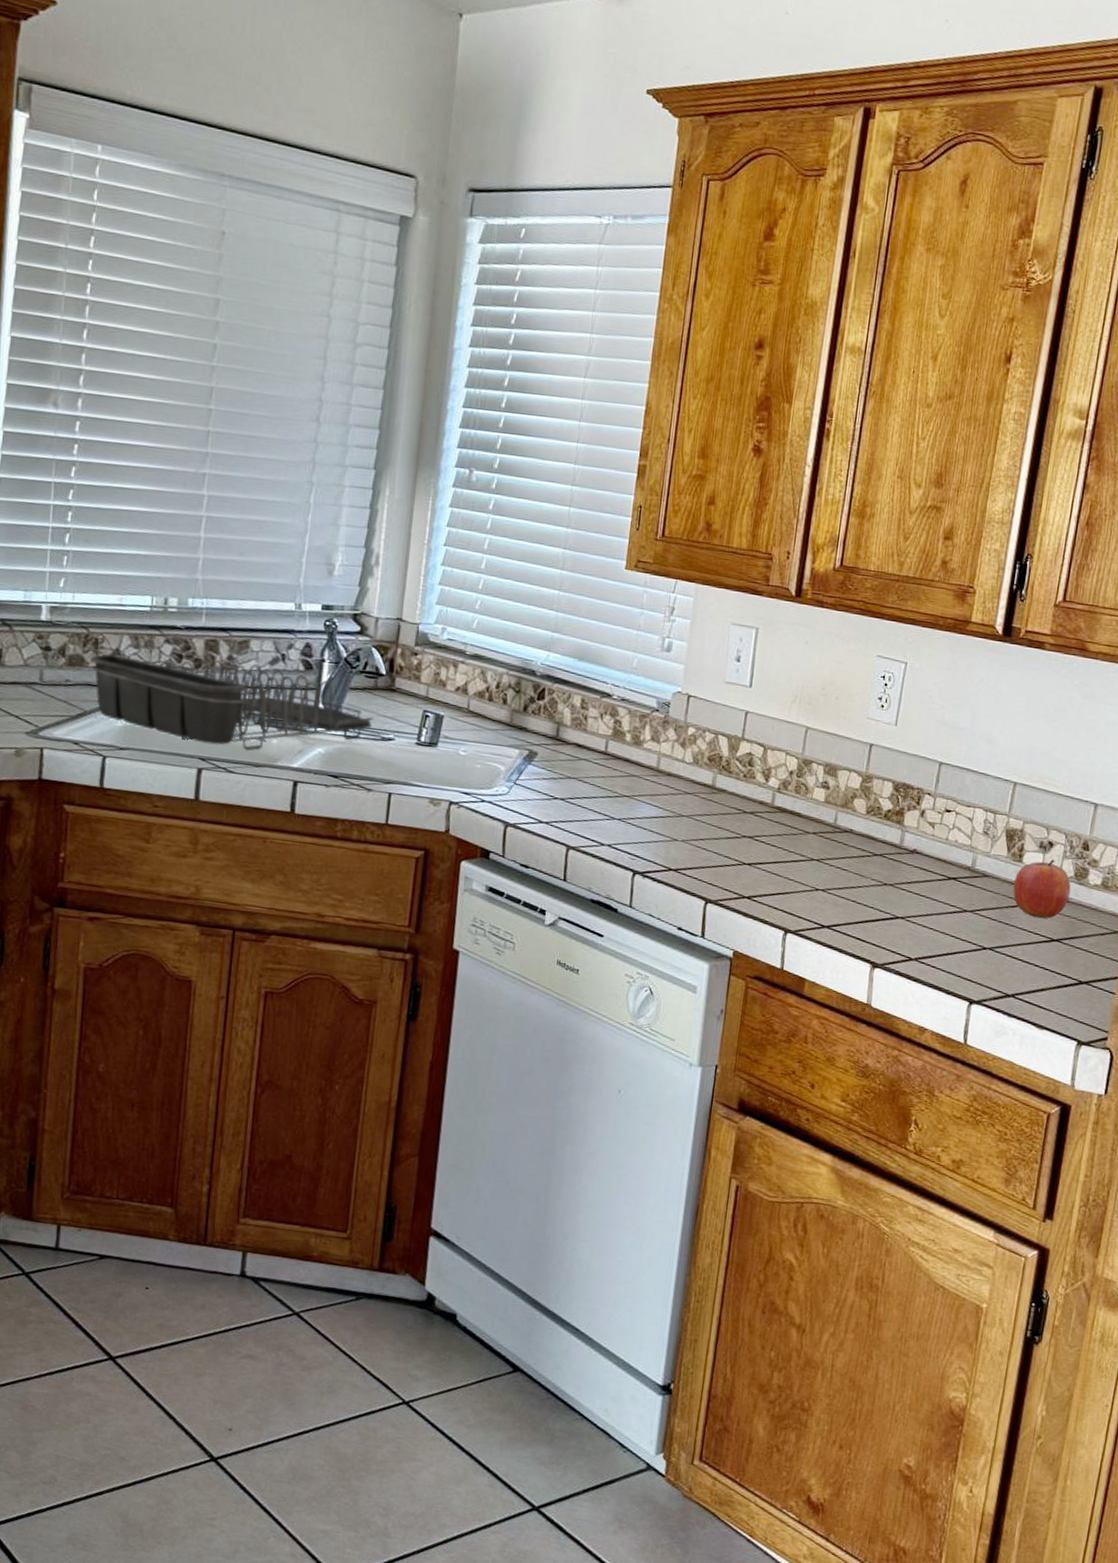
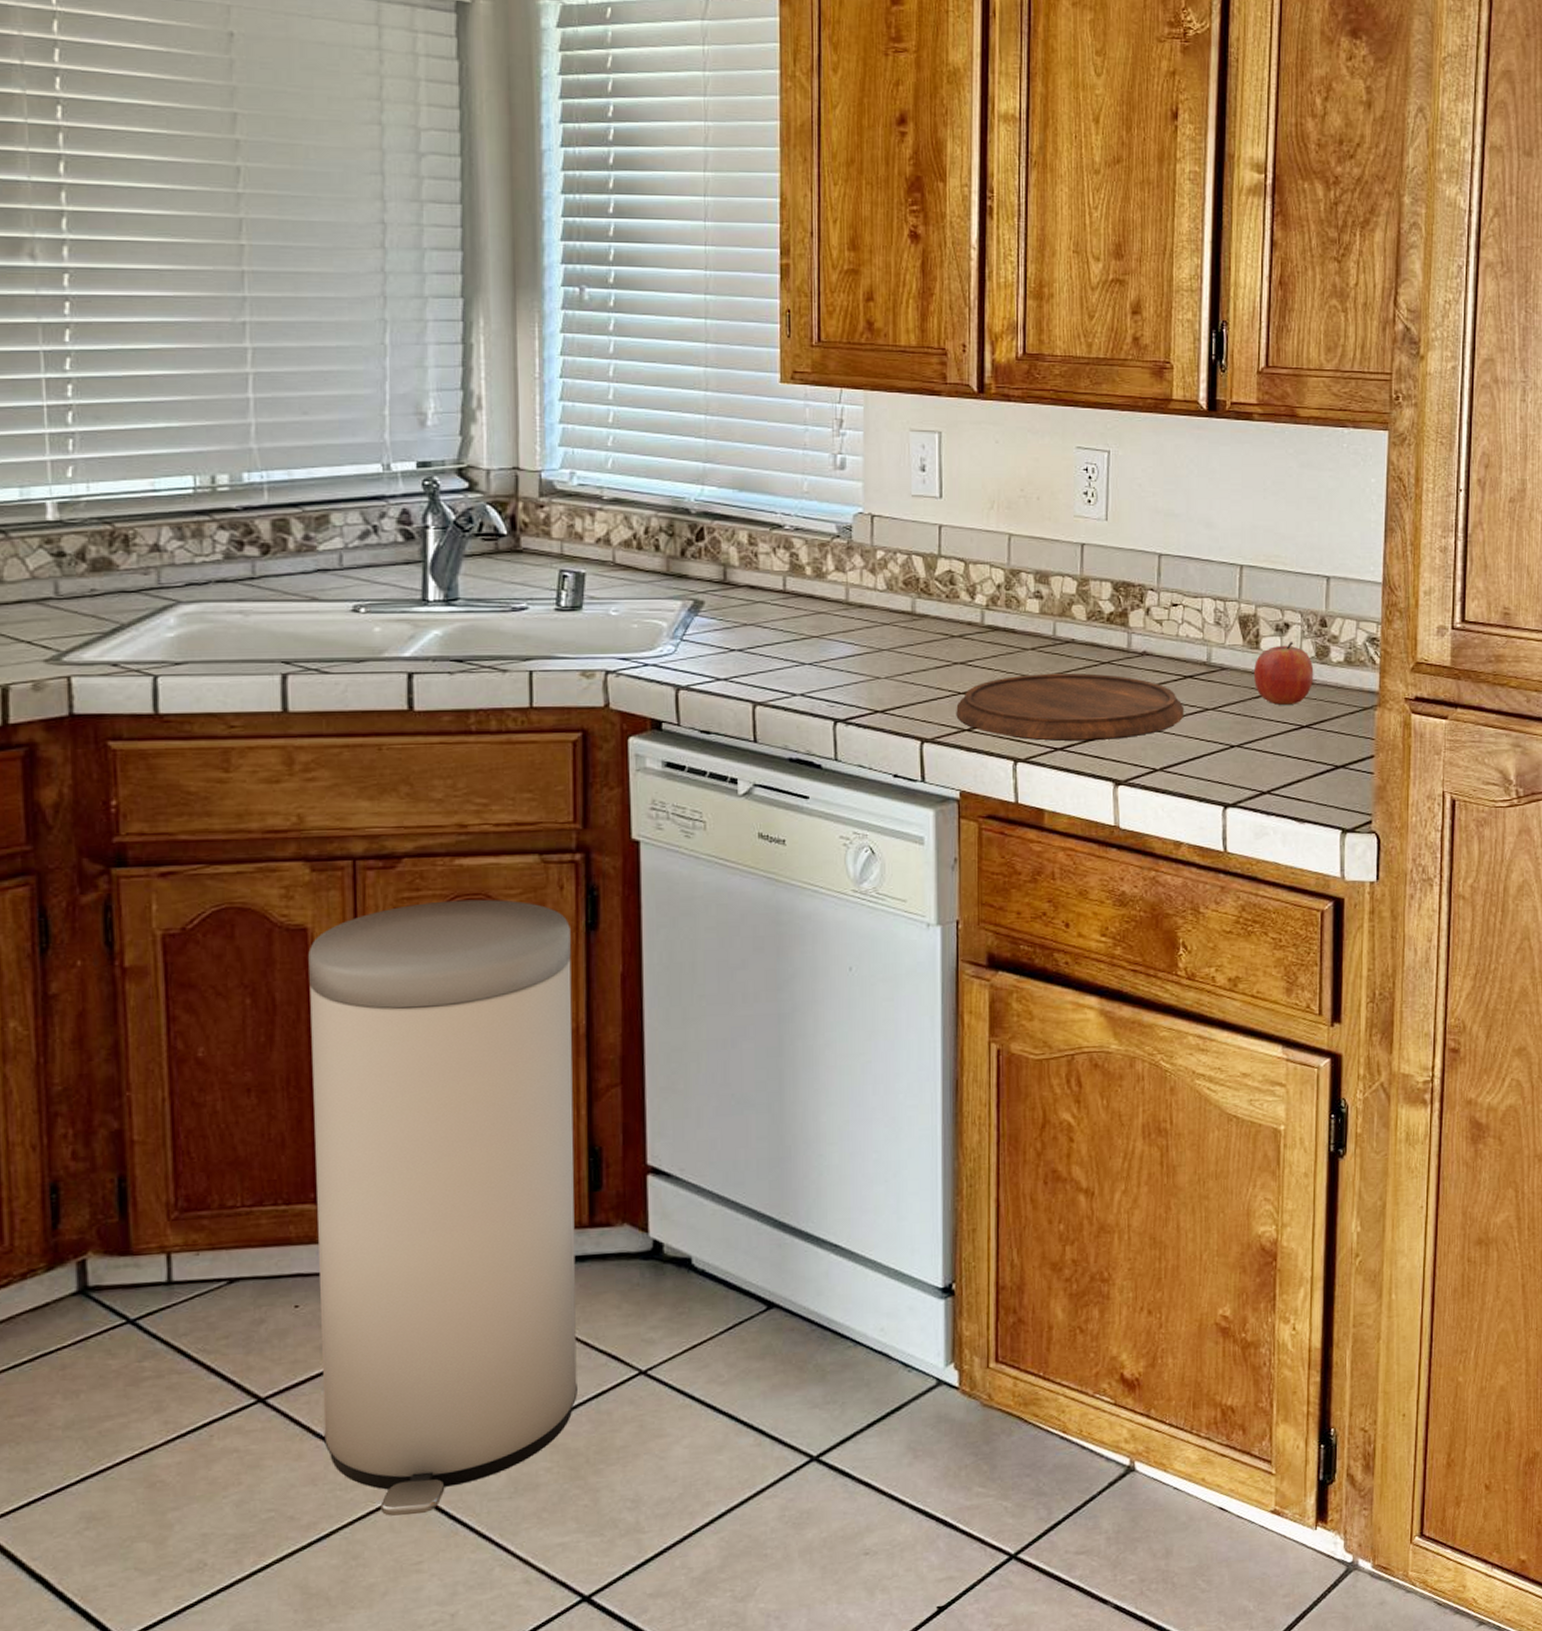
dish rack: present [90,653,373,752] -> none [120,539,499,646]
pedal bin: none [154,975,395,1480] -> present [308,899,577,1516]
cutting board: none [739,855,945,926] -> present [956,673,1185,741]

